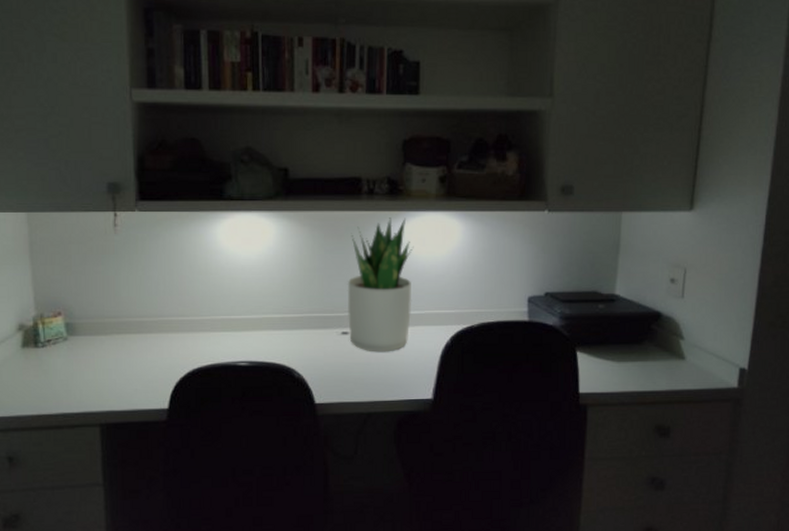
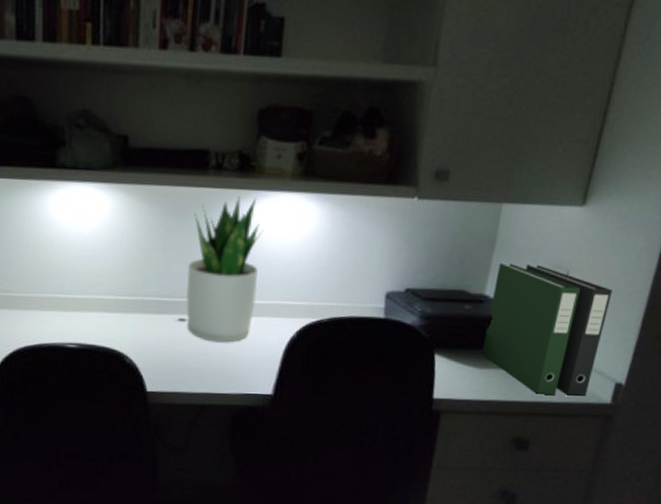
binder: none [618,265,726,383] -> present [481,263,613,396]

